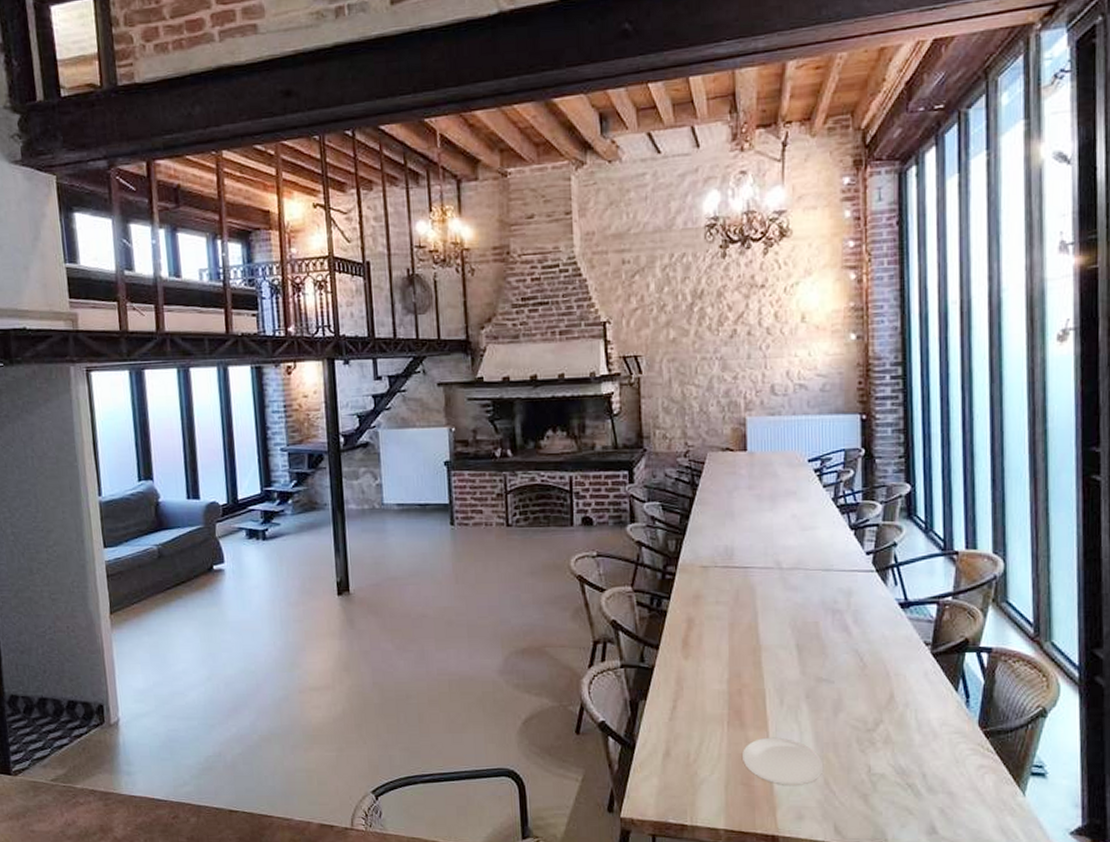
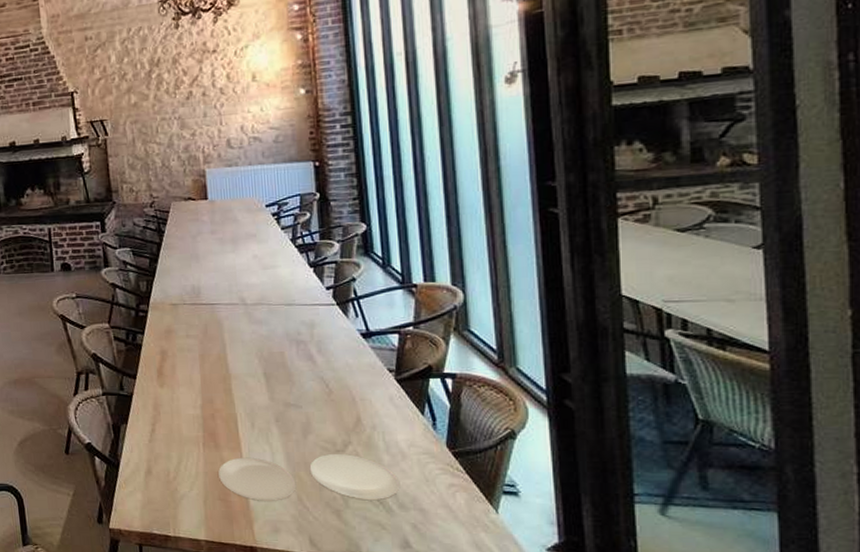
plate: none [838,732,930,784] -> present [309,453,400,501]

